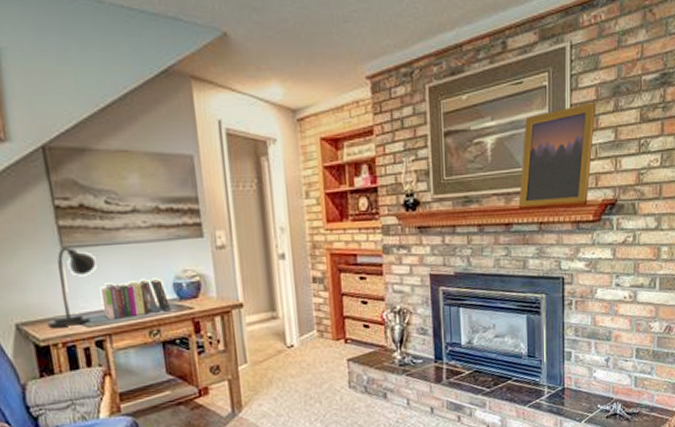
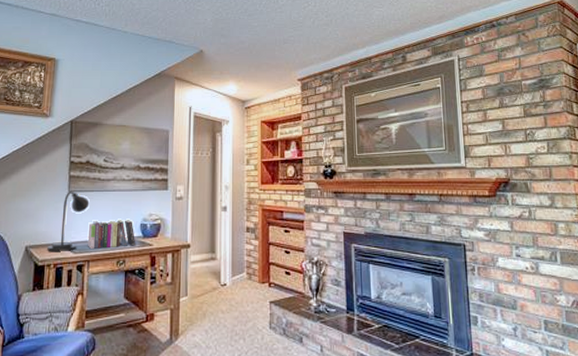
picture frame: present [518,102,596,210] -> none [420,100,484,183]

